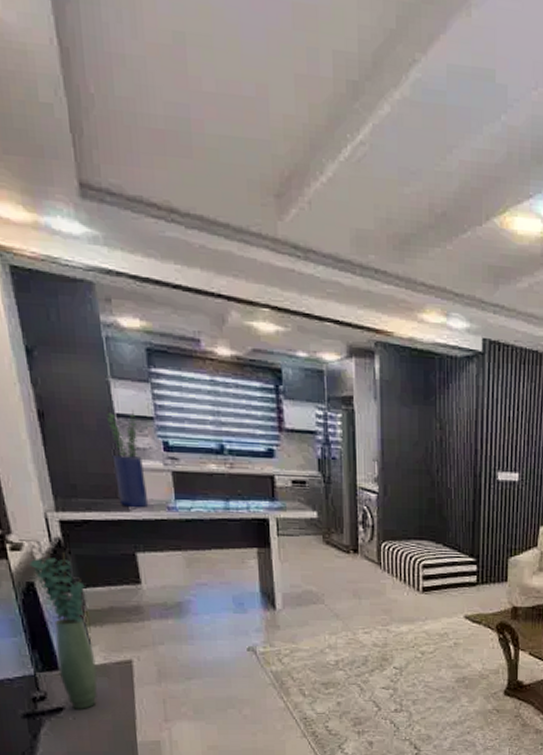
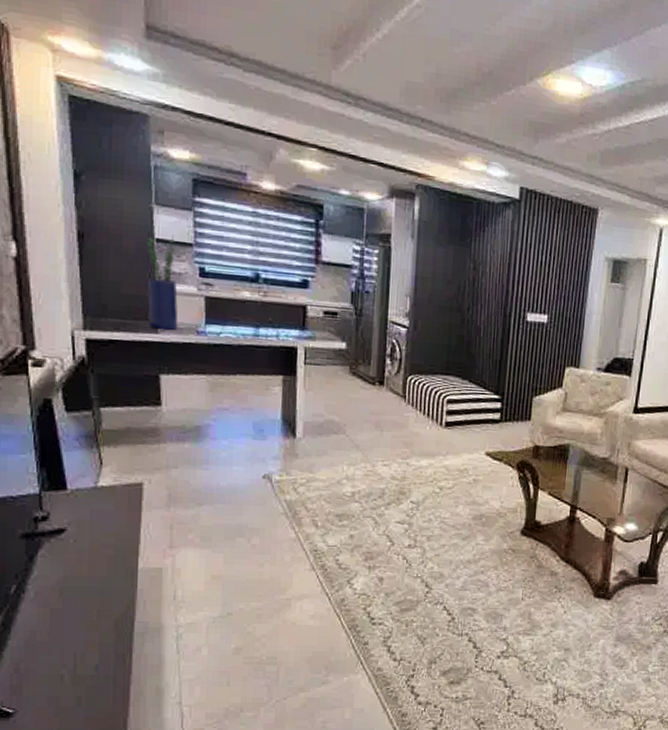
vase: present [28,551,98,709] -> none [49,368,106,532]

